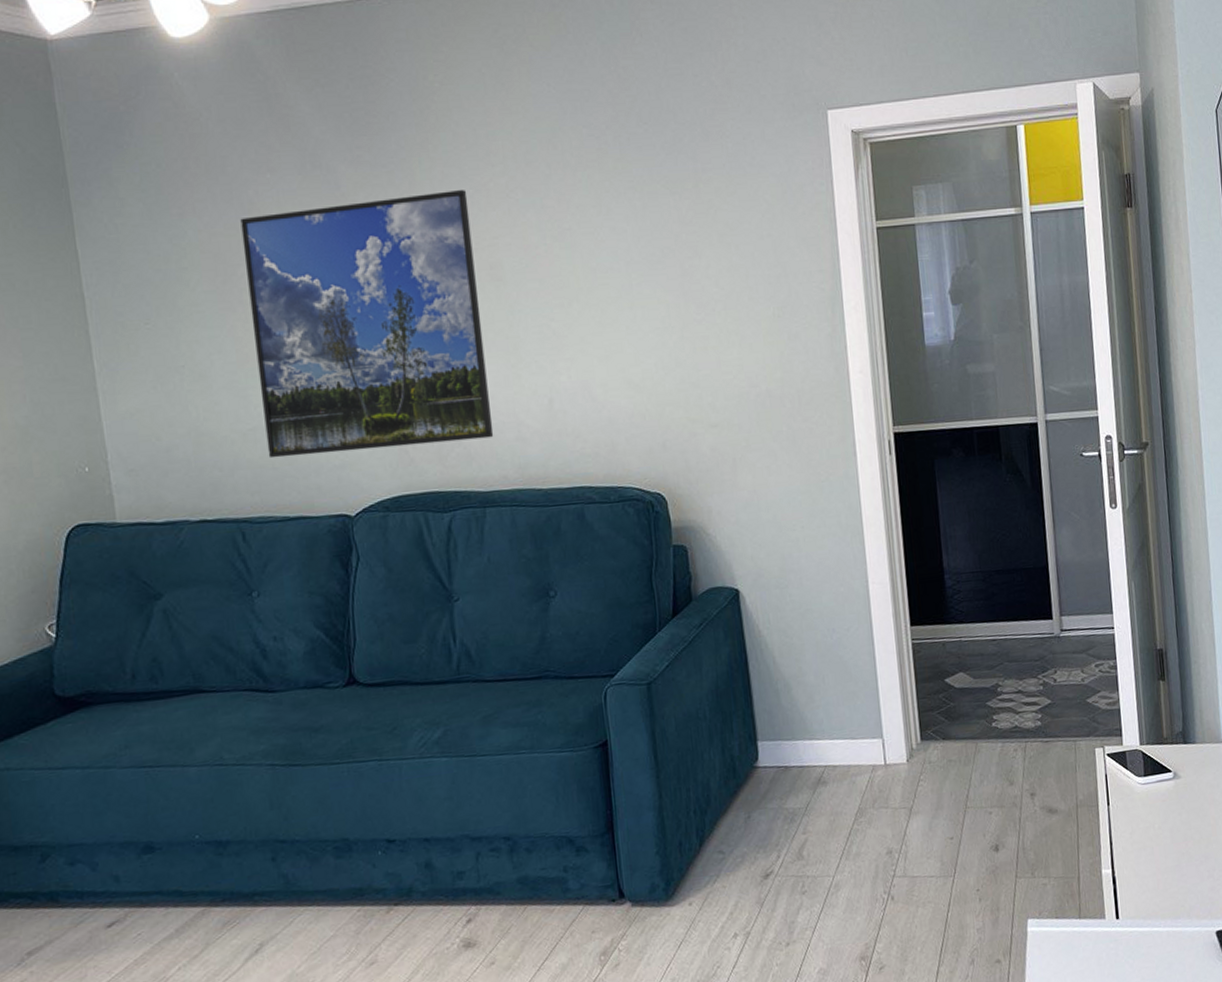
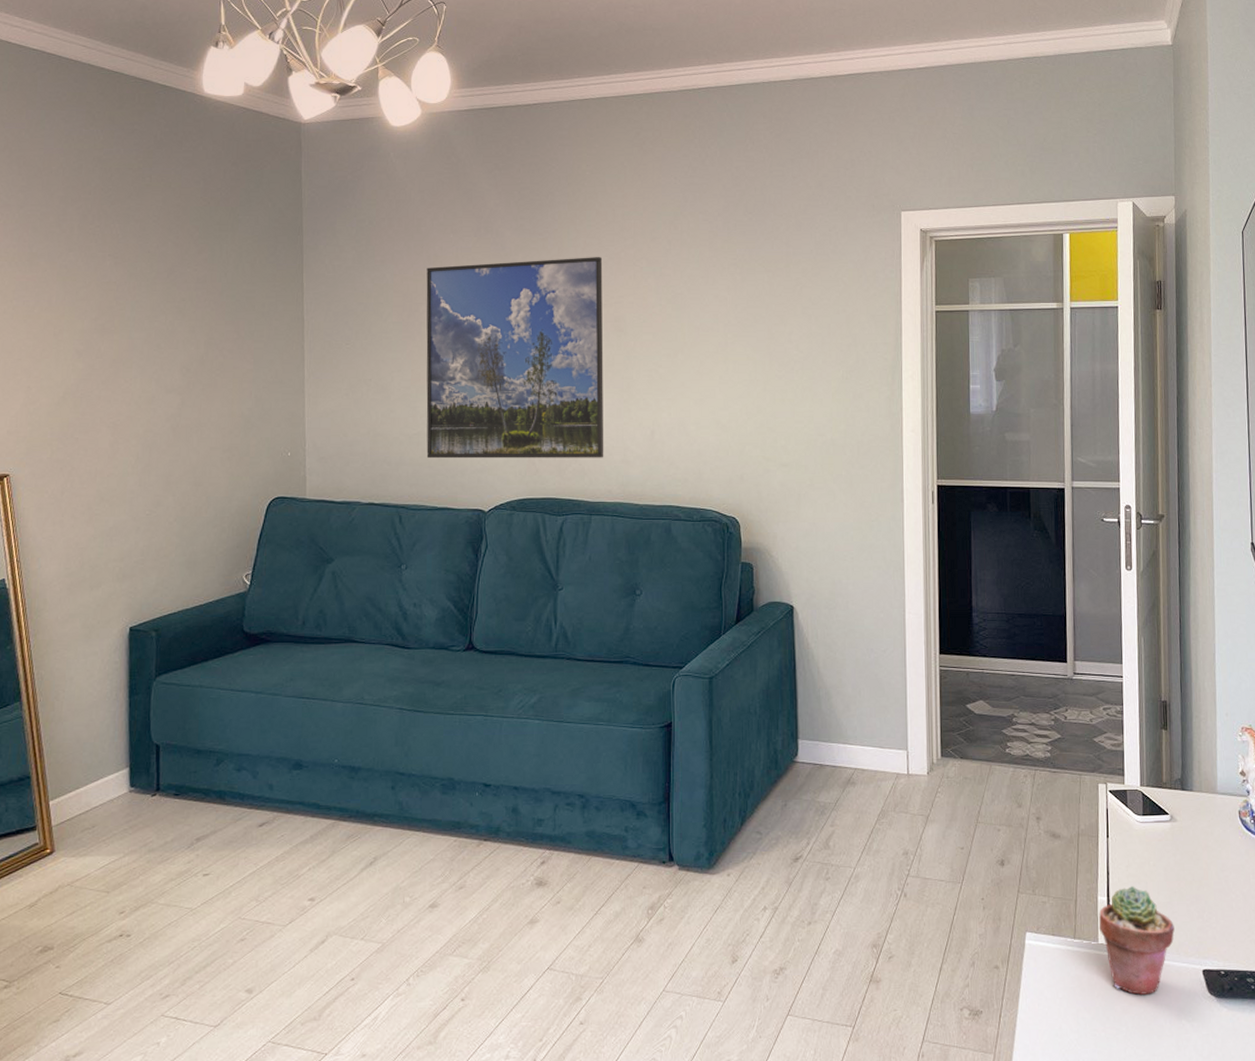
potted succulent: none [1104,852,1185,968] -> present [1098,885,1175,995]

